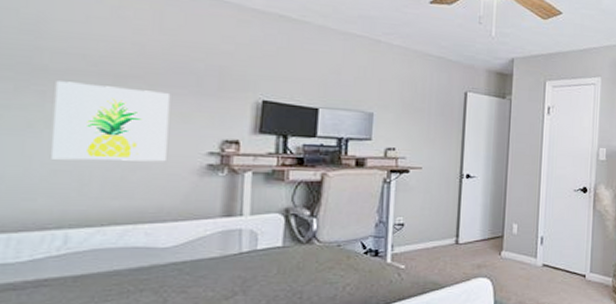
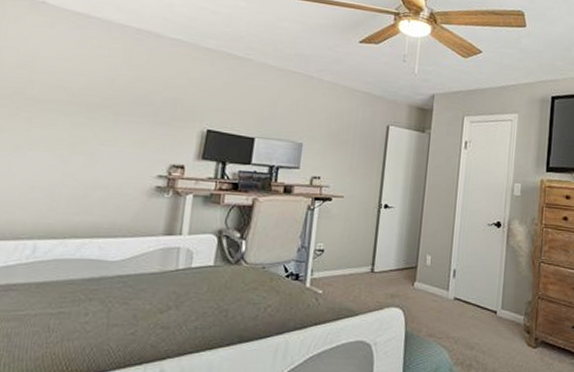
wall art: present [51,81,171,162] -> none [31,109,131,183]

